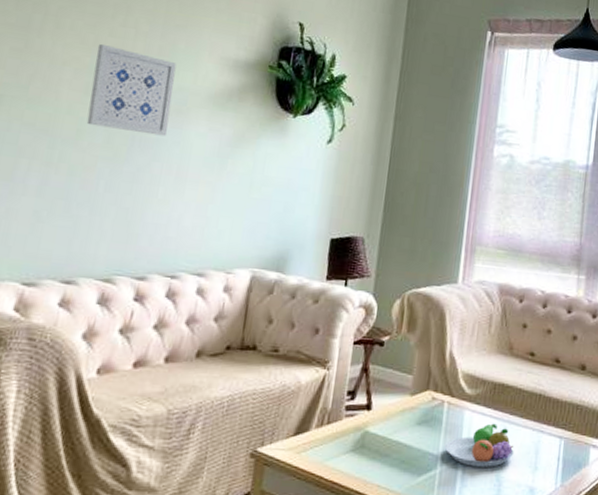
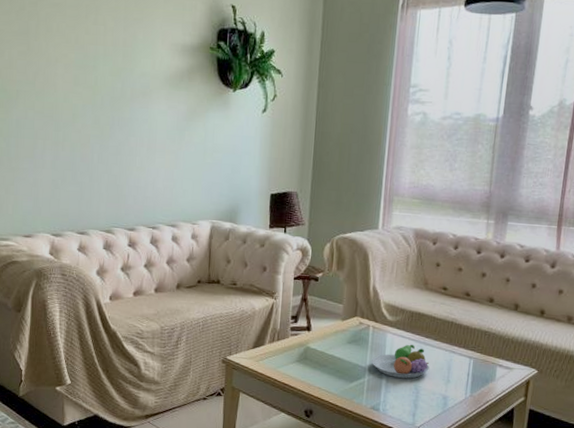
wall art: present [86,43,177,136] -> none [78,41,138,115]

